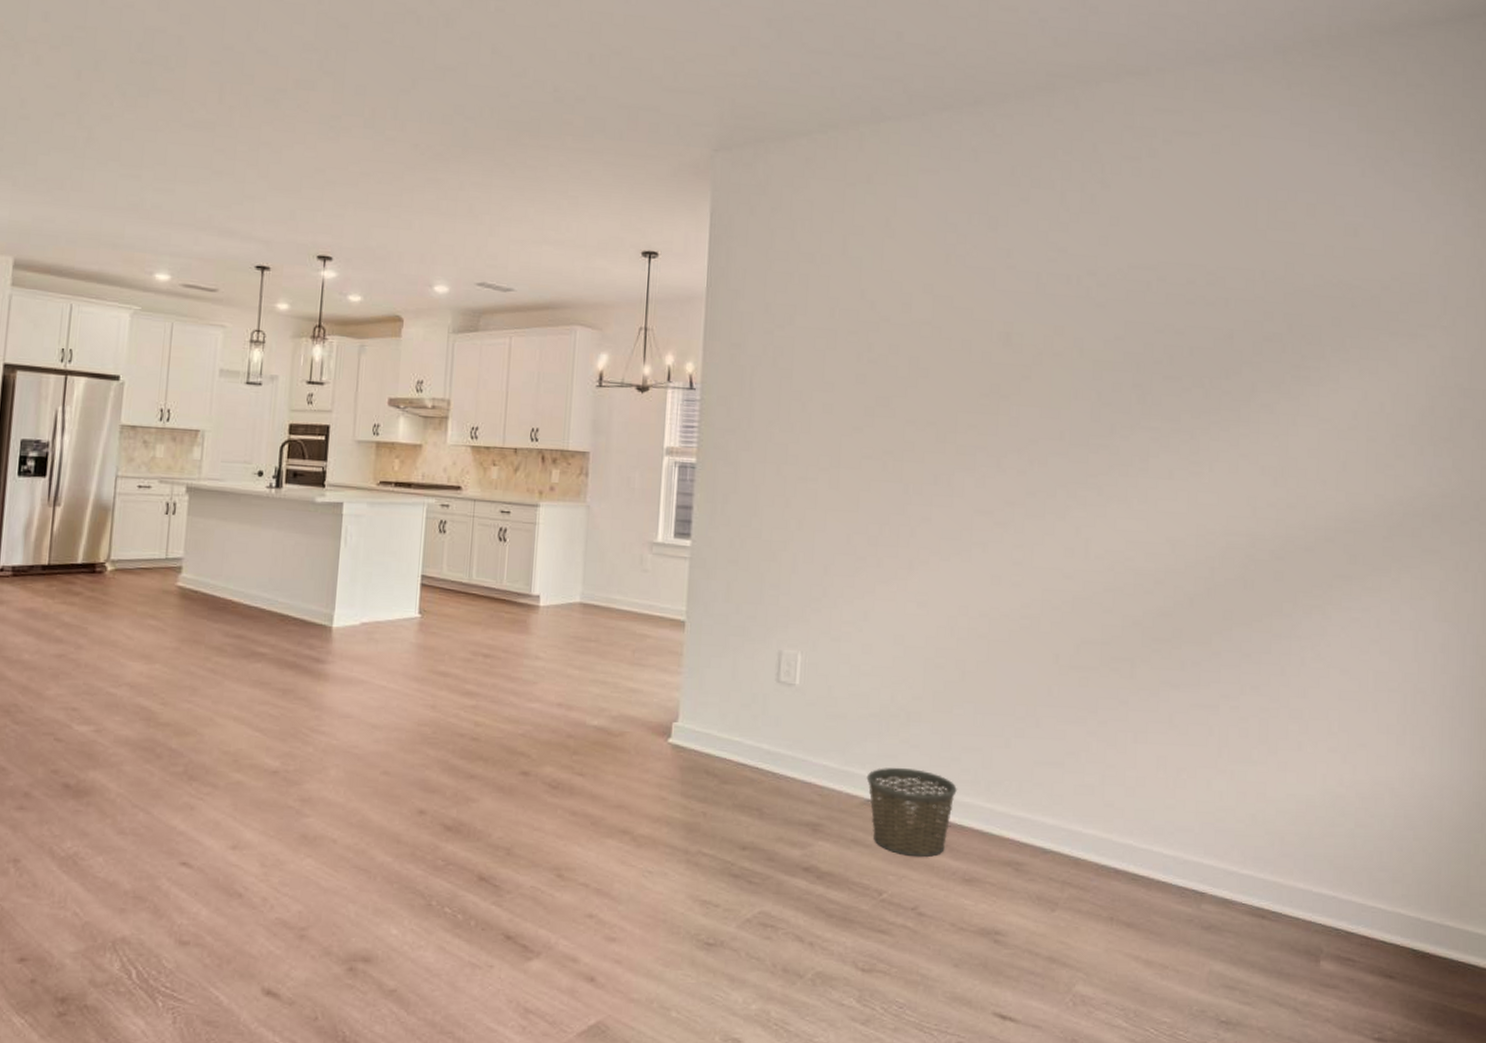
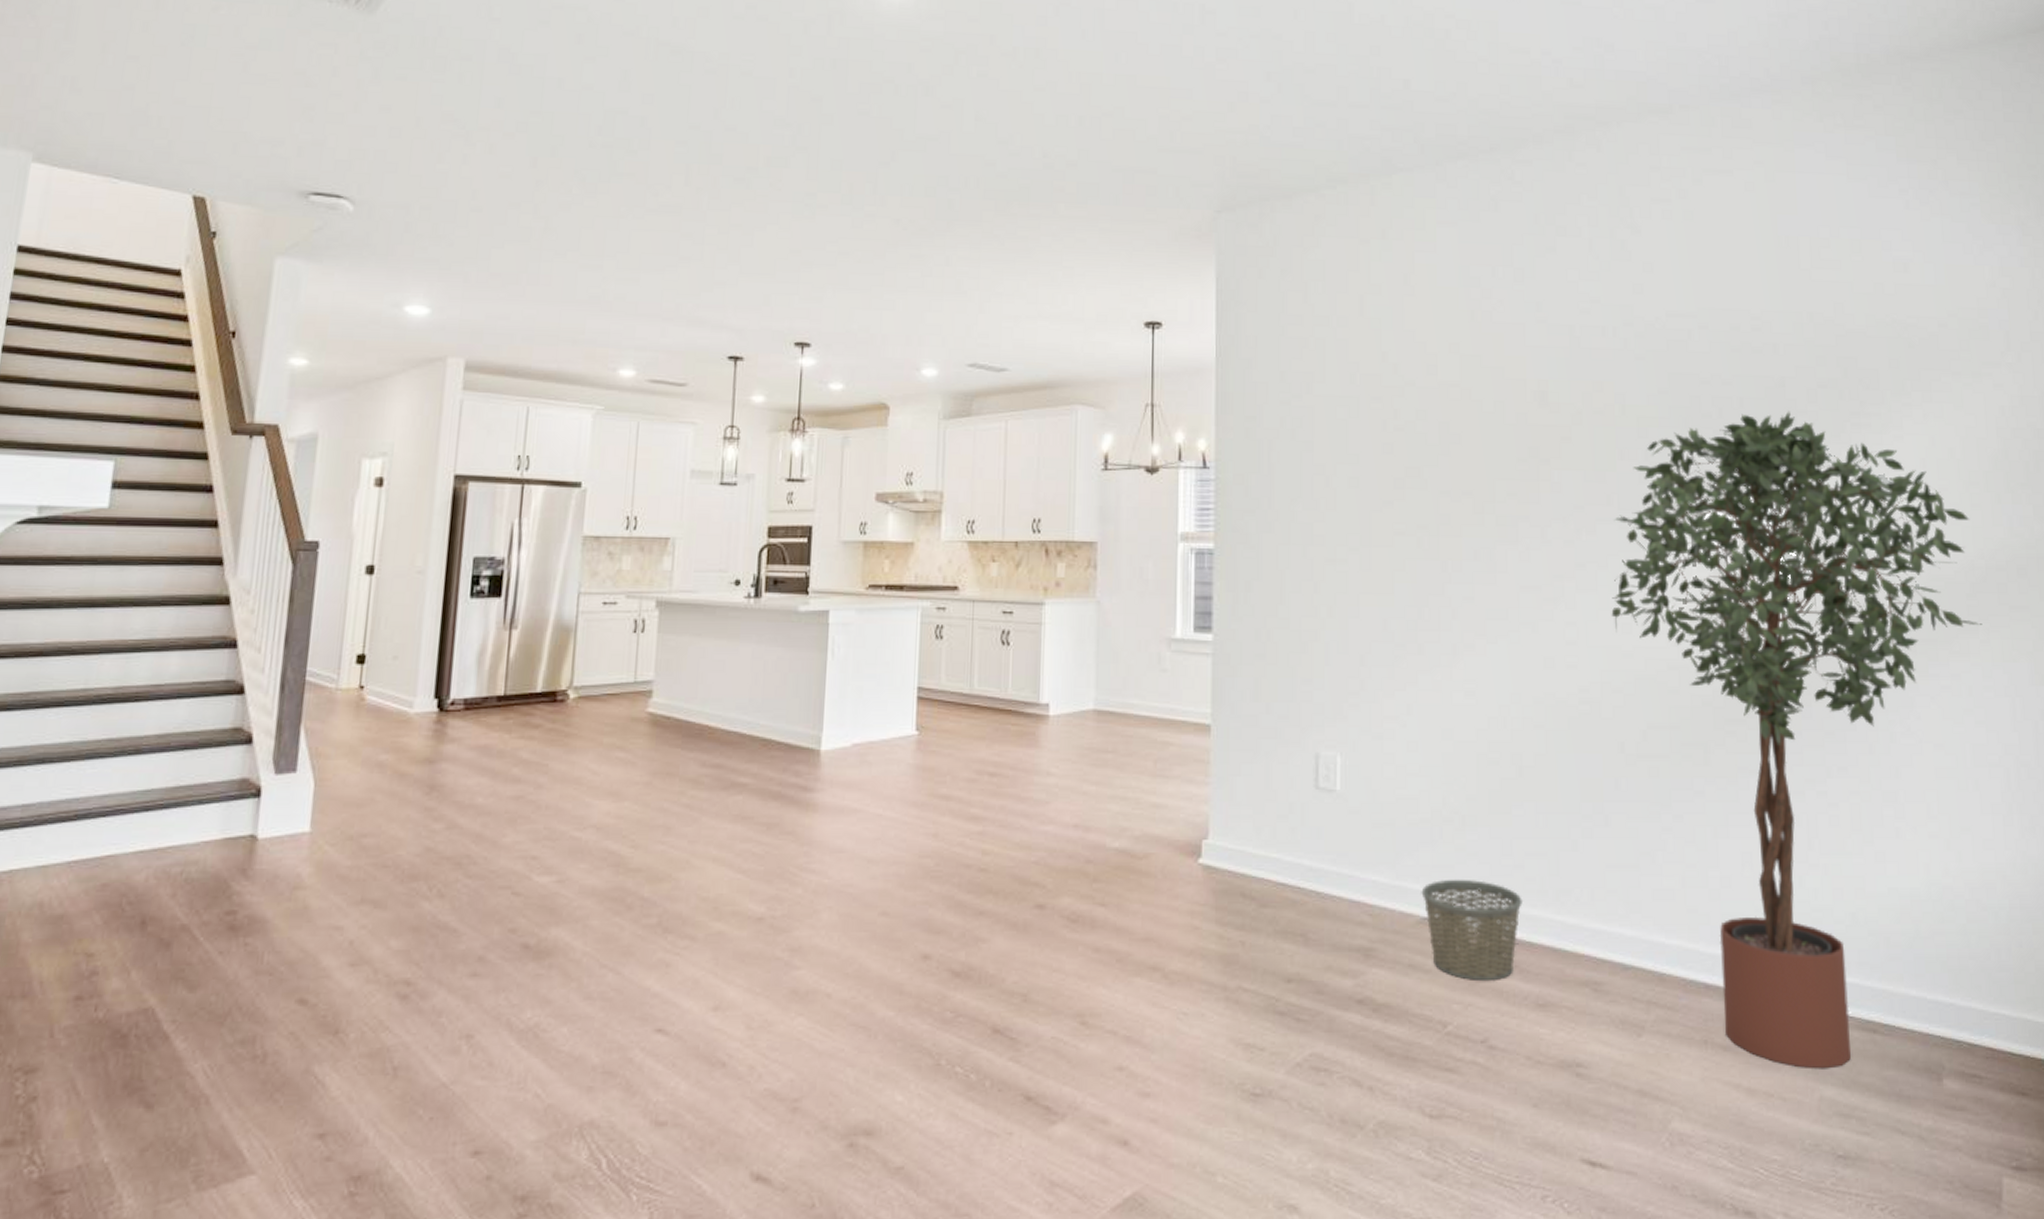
potted tree: none [1056,361,1394,947] -> present [1611,411,1981,1069]

